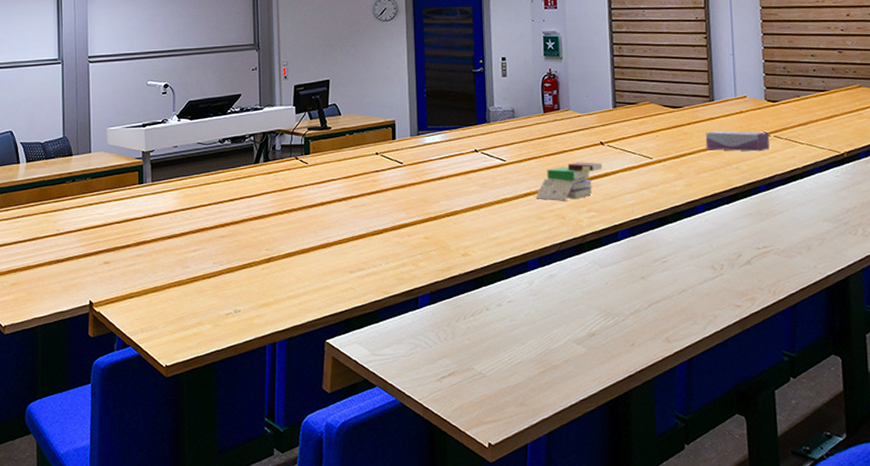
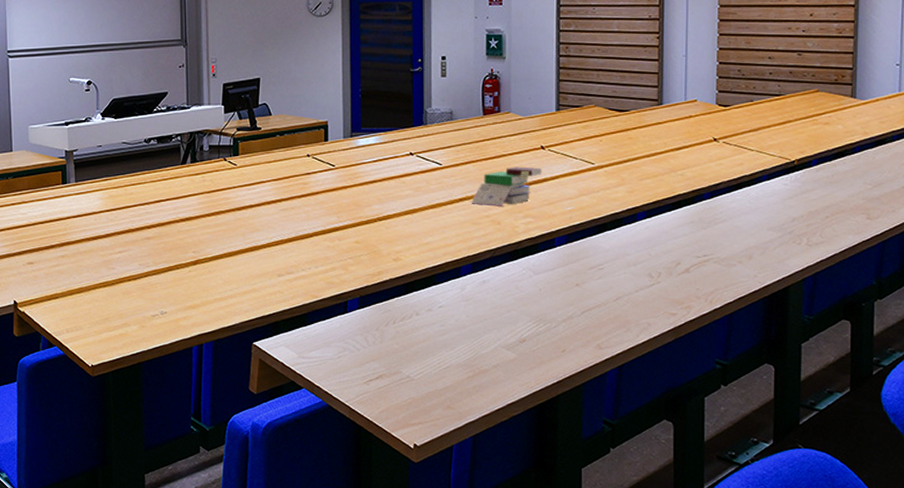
tissue box: present [705,130,770,152] -> none [651,135,718,158]

